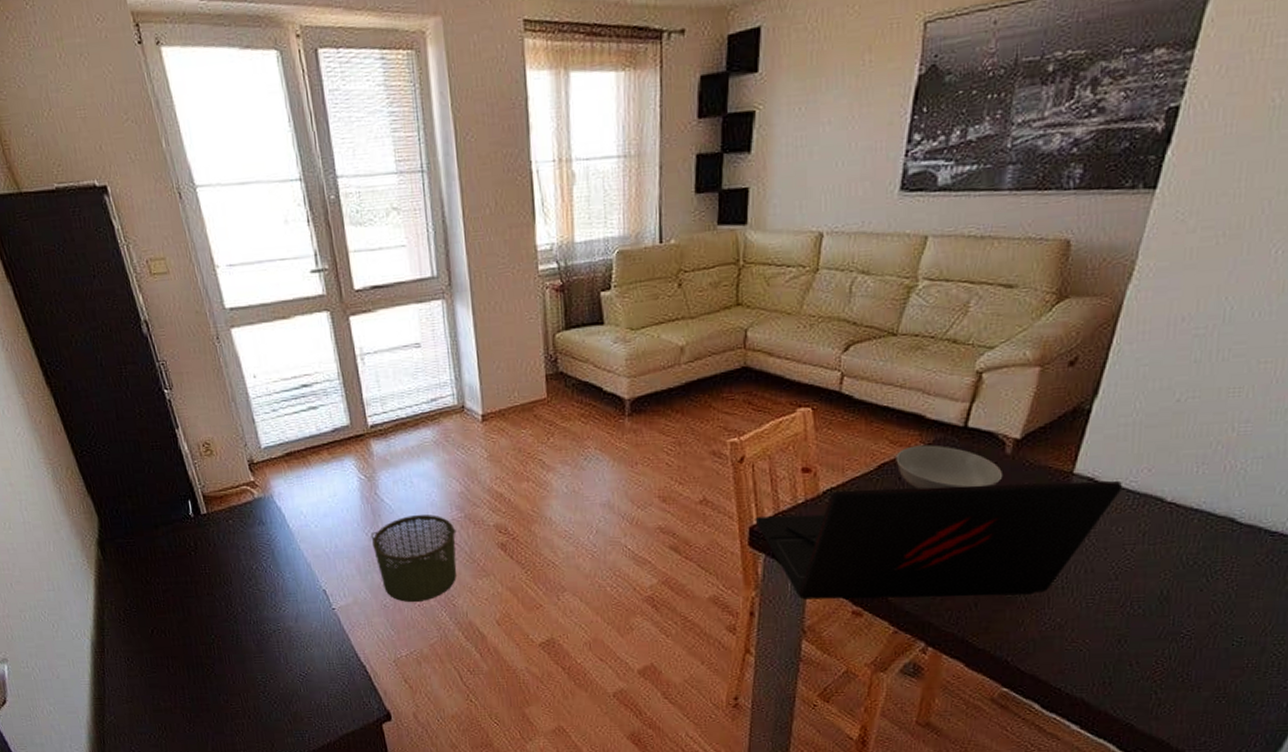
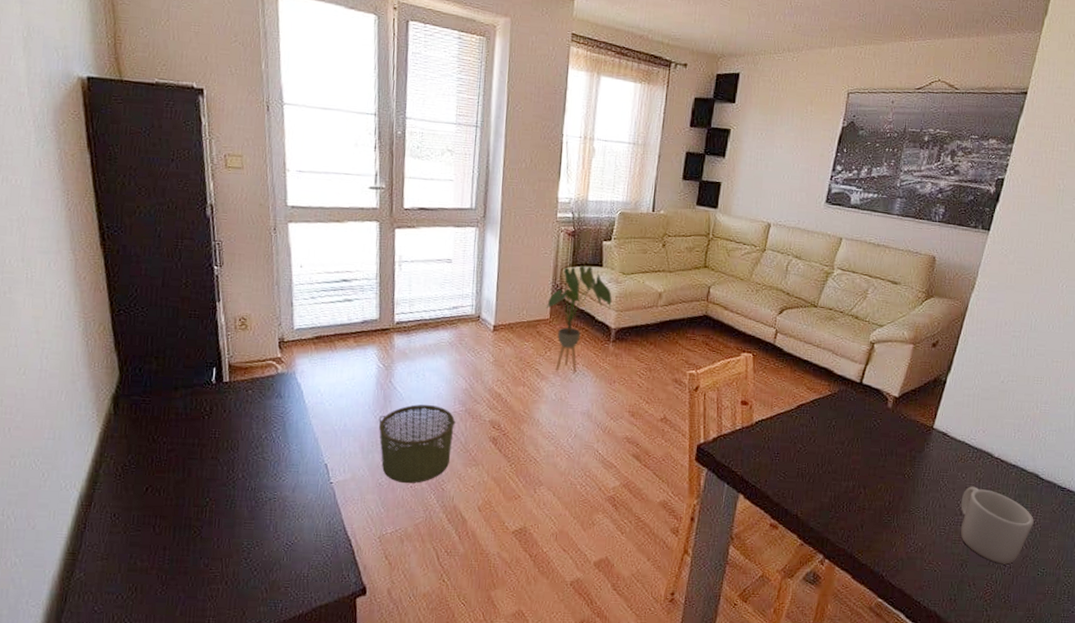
house plant: none [540,326,621,459] -> present [546,265,612,372]
laptop: present [755,481,1122,600] -> none [702,422,966,522]
bowl: present [896,445,1003,490] -> none [810,393,886,432]
mug: none [1116,542,1227,636] -> present [960,486,1034,565]

